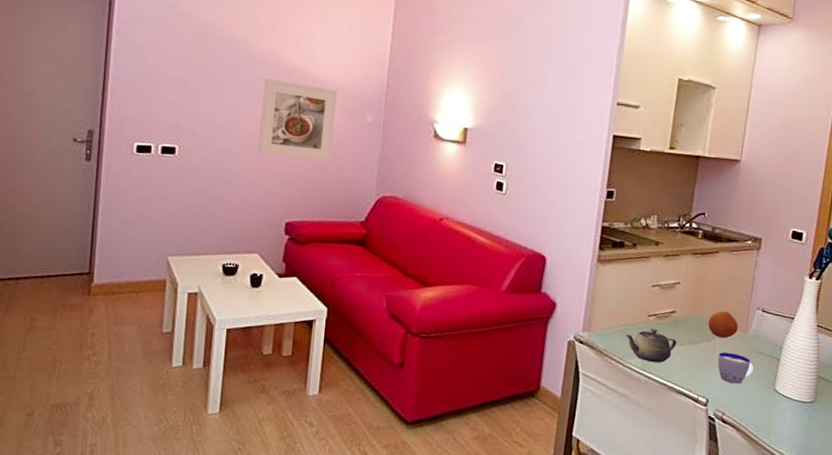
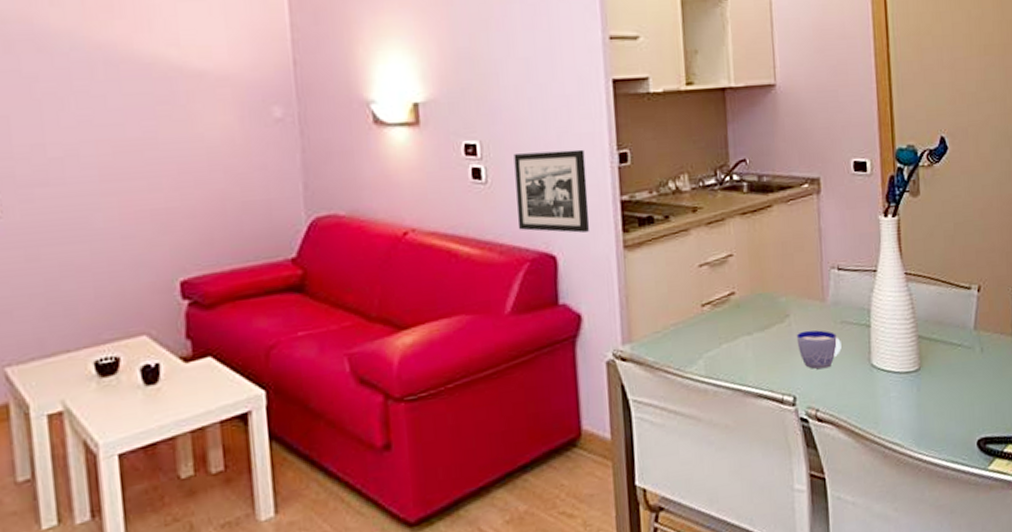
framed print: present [258,78,337,162] -> none [109,80,232,193]
picture frame: none [522,177,582,244] -> present [514,149,590,233]
teapot: present [626,329,677,363] -> none [678,321,743,365]
fruit: present [708,310,738,338] -> none [776,278,814,314]

